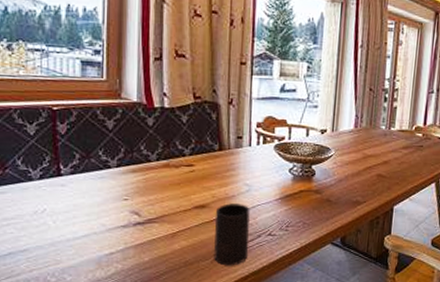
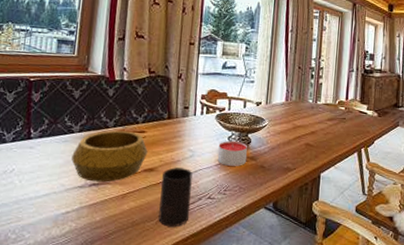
decorative bowl: none [111,164,198,221] -> present [72,130,148,182]
candle: none [277,172,312,201] -> present [217,140,248,166]

